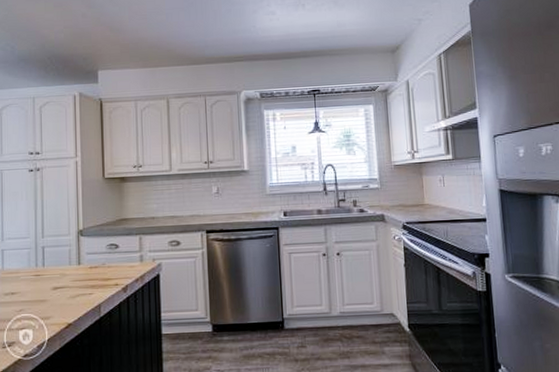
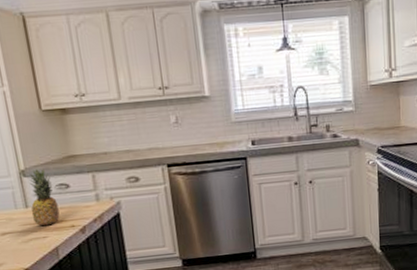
fruit: none [82,229,107,283] -> present [29,169,60,226]

